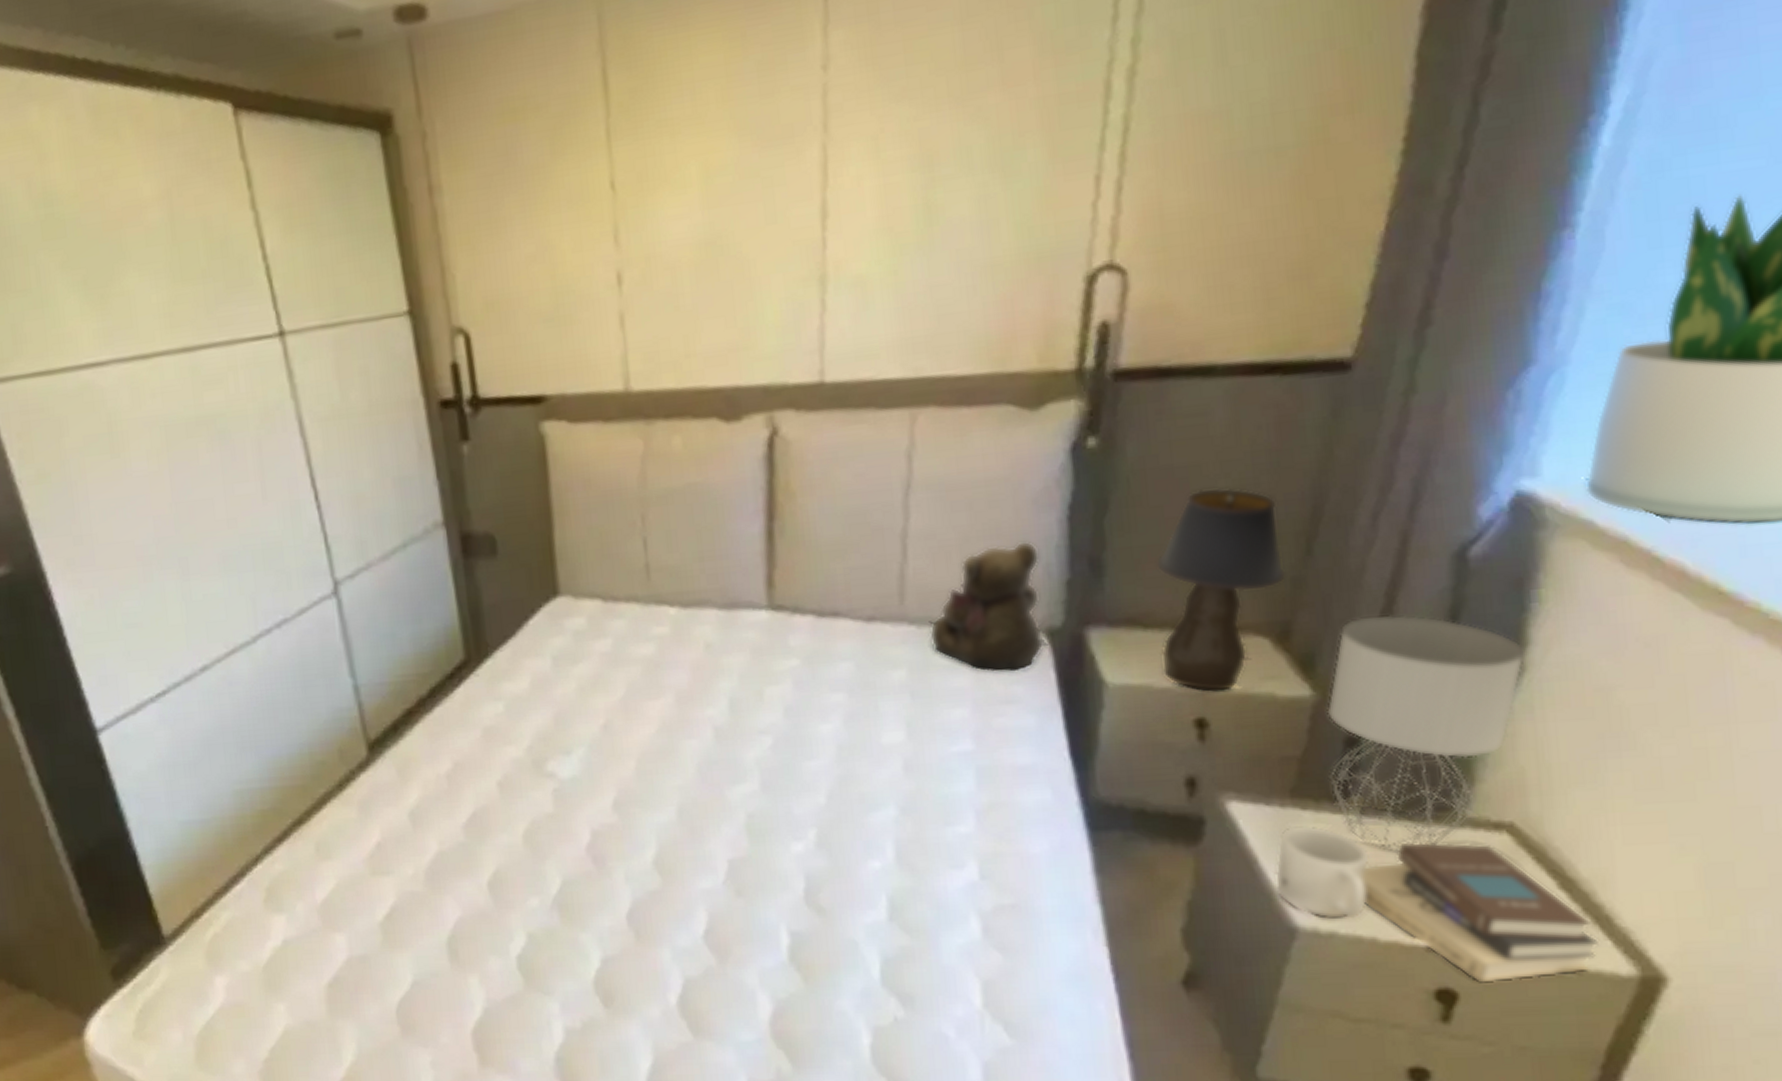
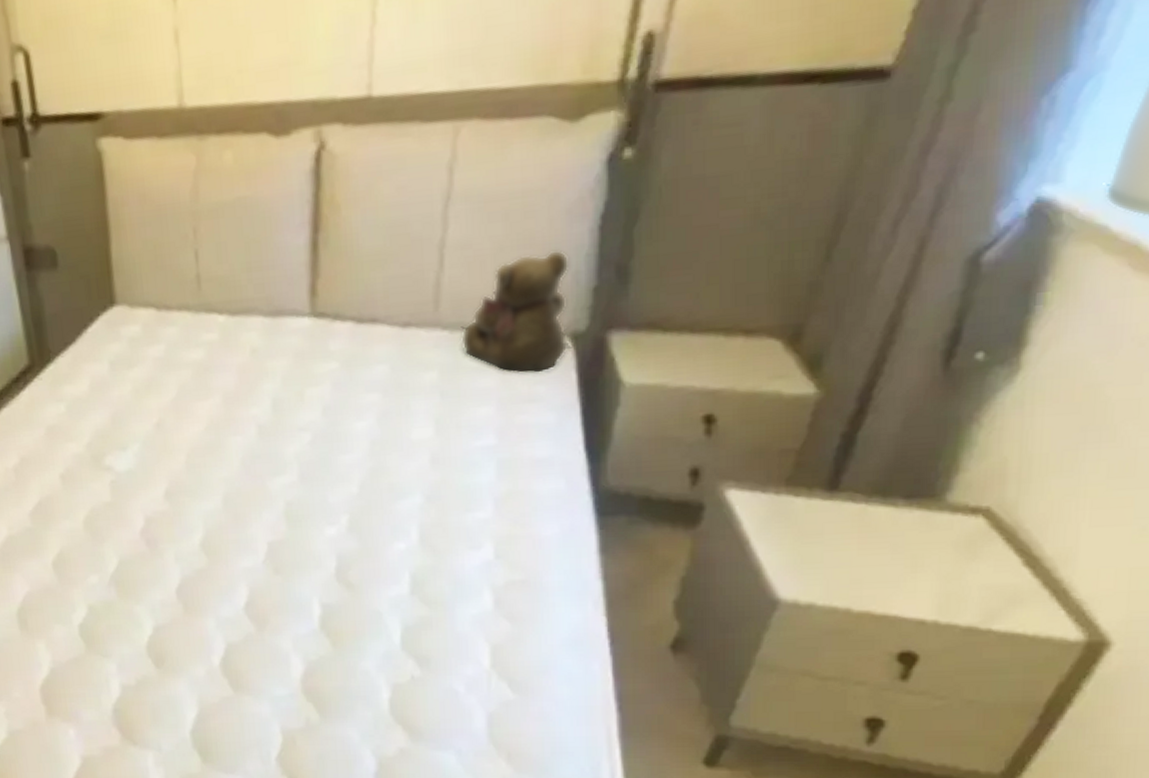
table lamp: present [1155,487,1286,693] -> none [677,196,803,392]
mug: present [1274,824,1370,920] -> none [763,509,852,593]
table lamp: present [1326,614,1525,854] -> none [824,317,1023,535]
books: present [1362,841,1599,985] -> none [843,524,1053,648]

